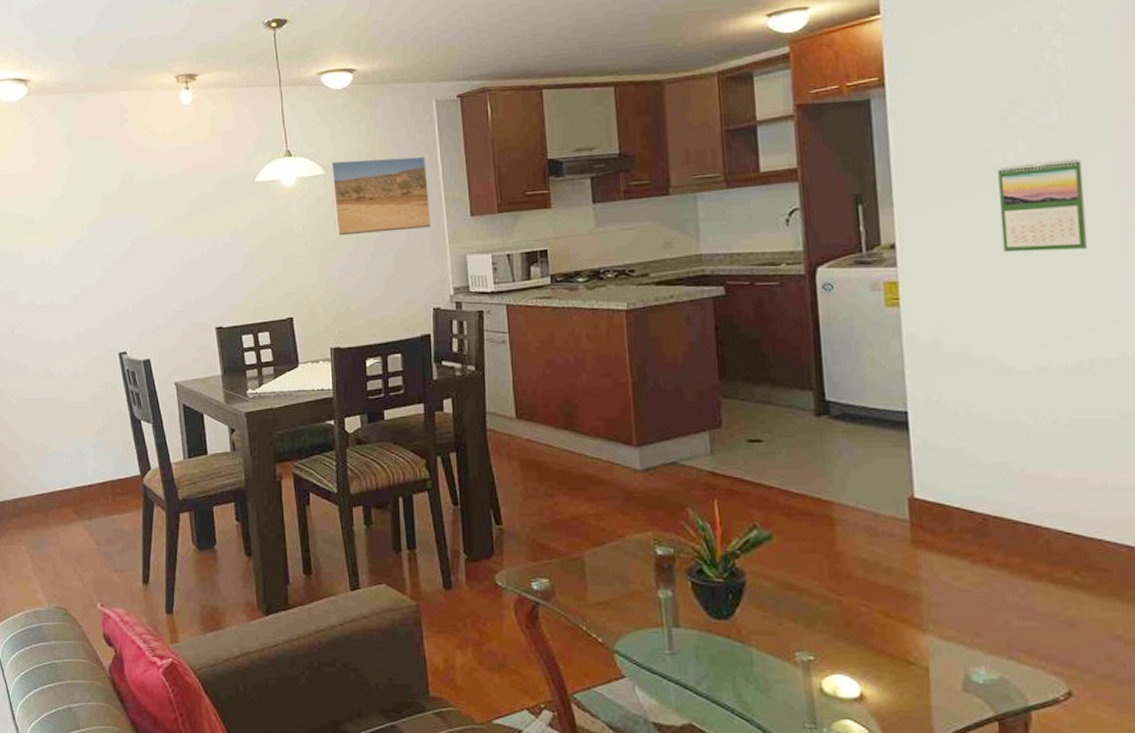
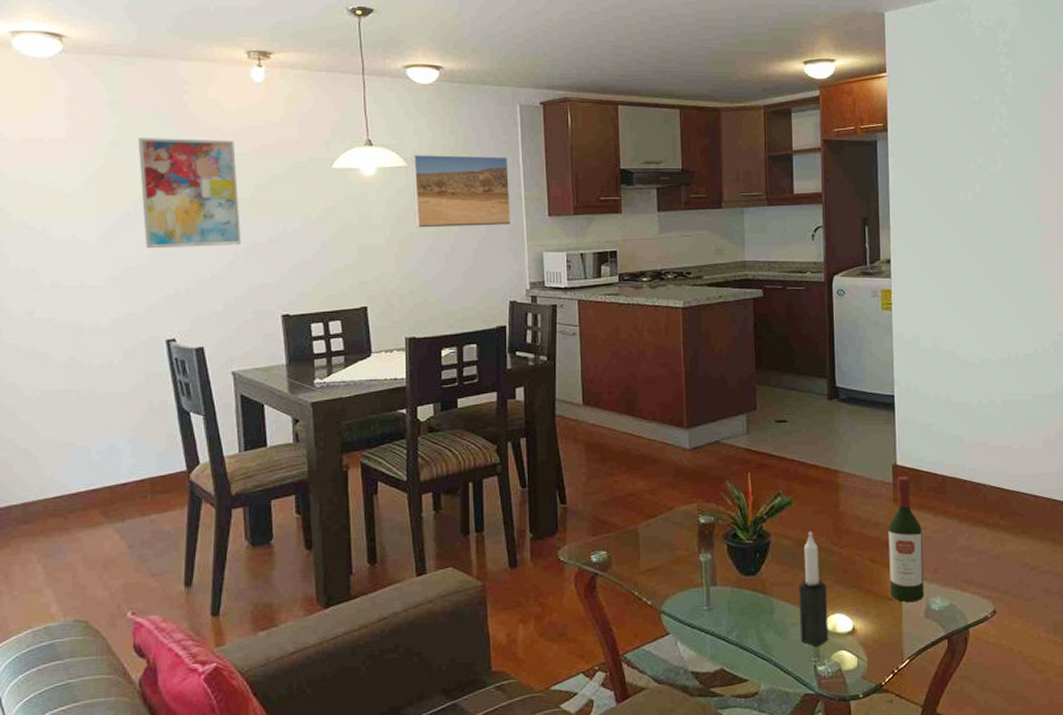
wall art: none [89,162,178,269] -> present [138,138,242,249]
candle: none [784,573,828,711] -> present [798,531,829,646]
wine bottle: none [905,513,961,670] -> present [888,476,924,603]
calendar: present [997,158,1088,253] -> none [962,200,1018,270]

